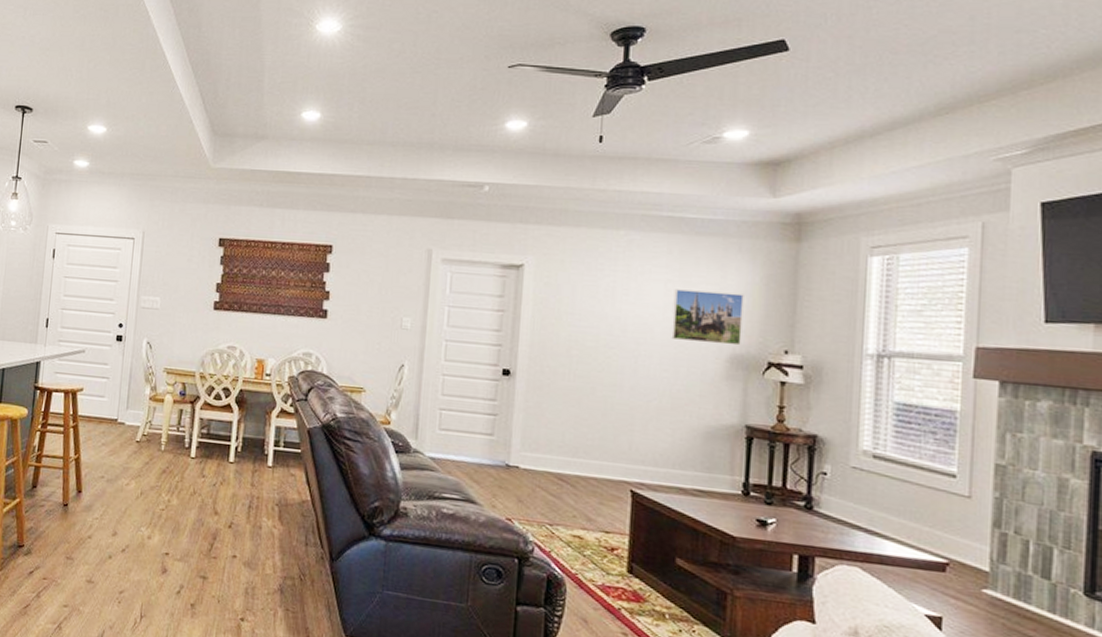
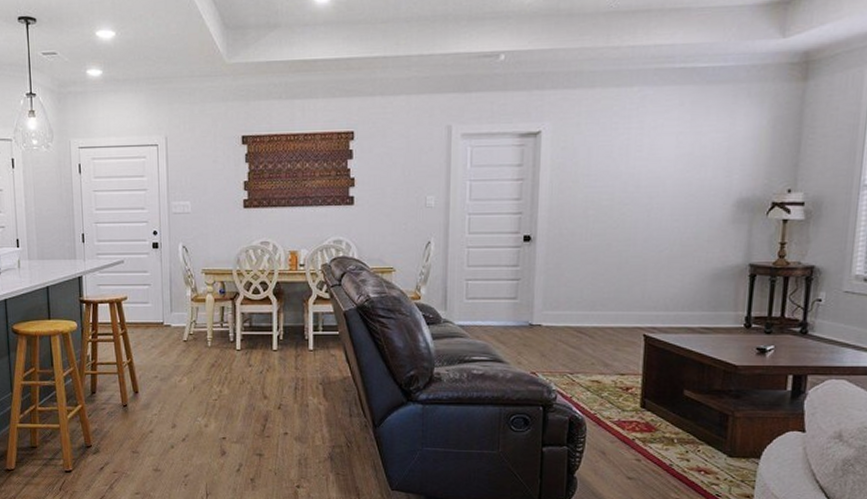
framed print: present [671,289,744,346] -> none [682,138,752,191]

